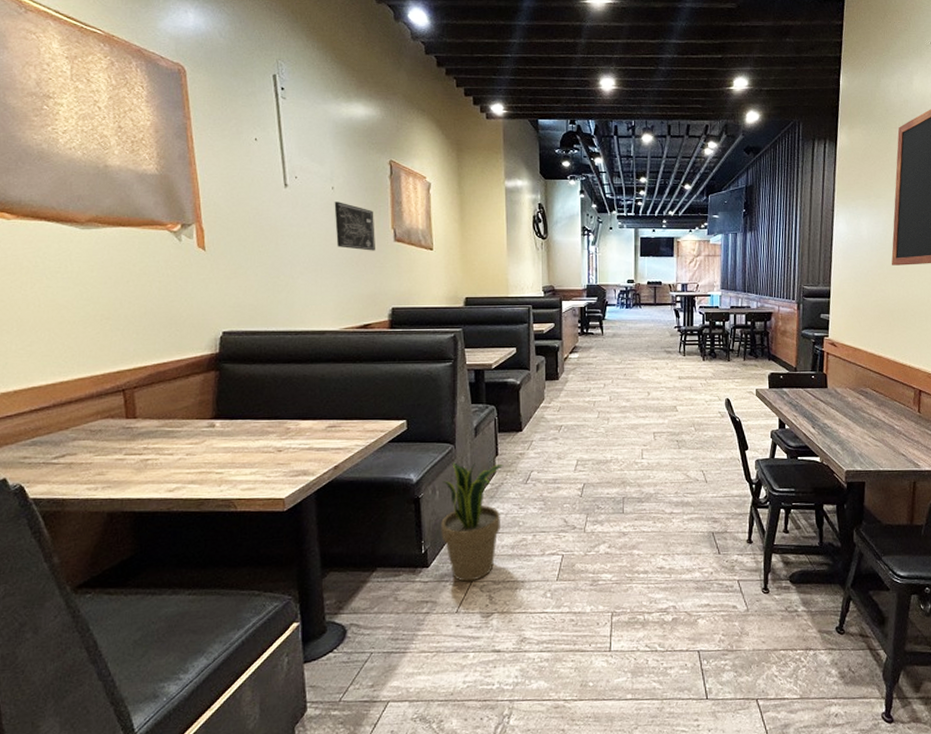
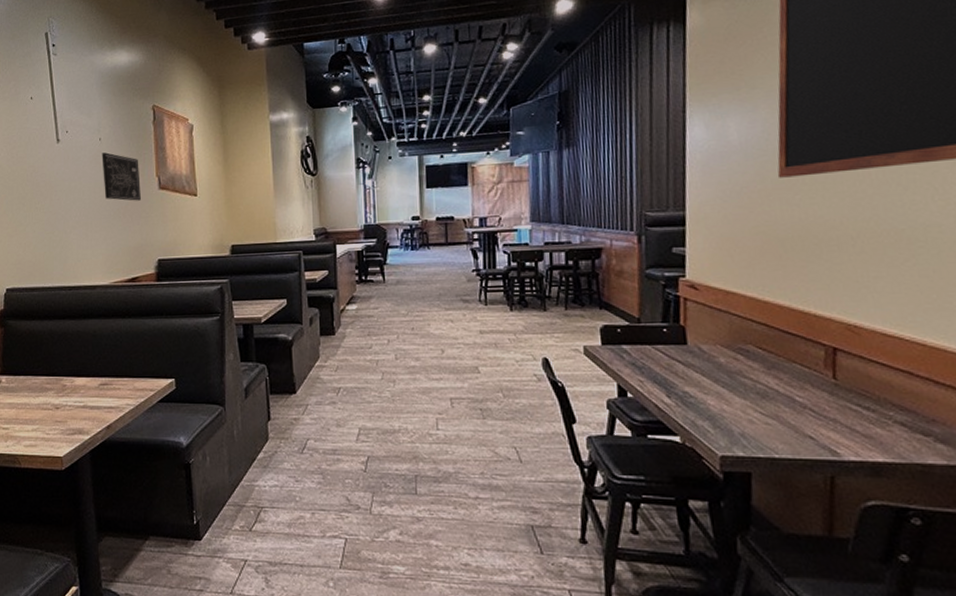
potted plant: present [441,462,504,582] -> none [212,426,277,560]

